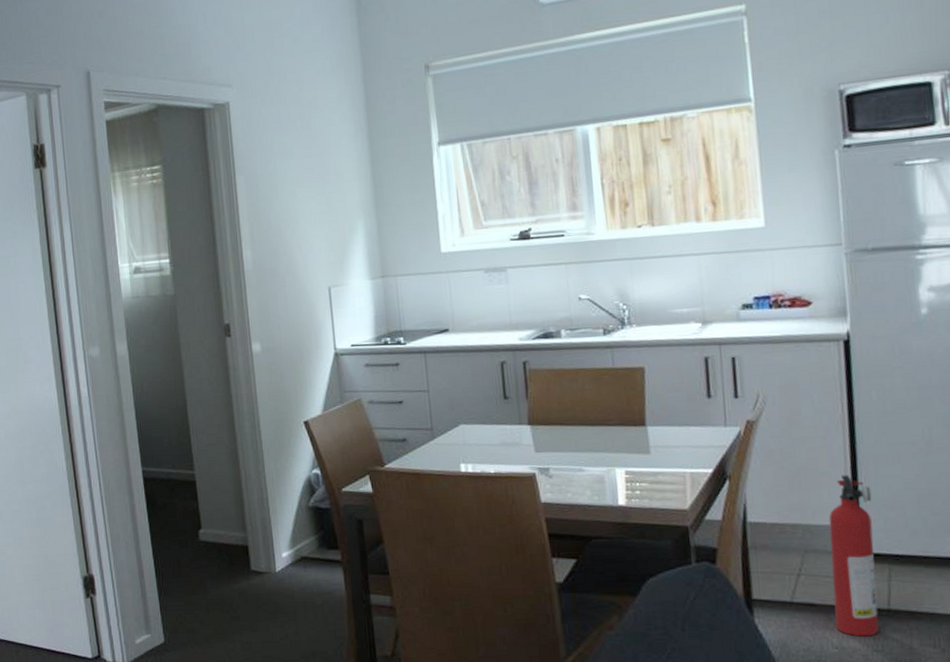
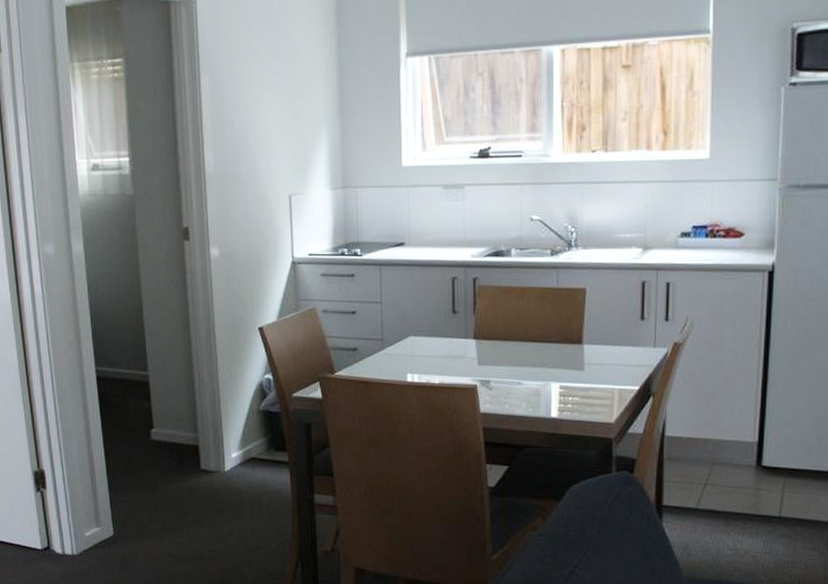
fire extinguisher: present [828,475,879,637] -> none [732,395,777,540]

